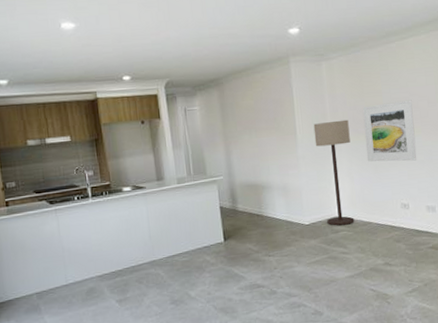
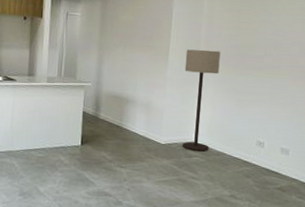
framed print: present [362,100,417,162] -> none [231,41,285,102]

